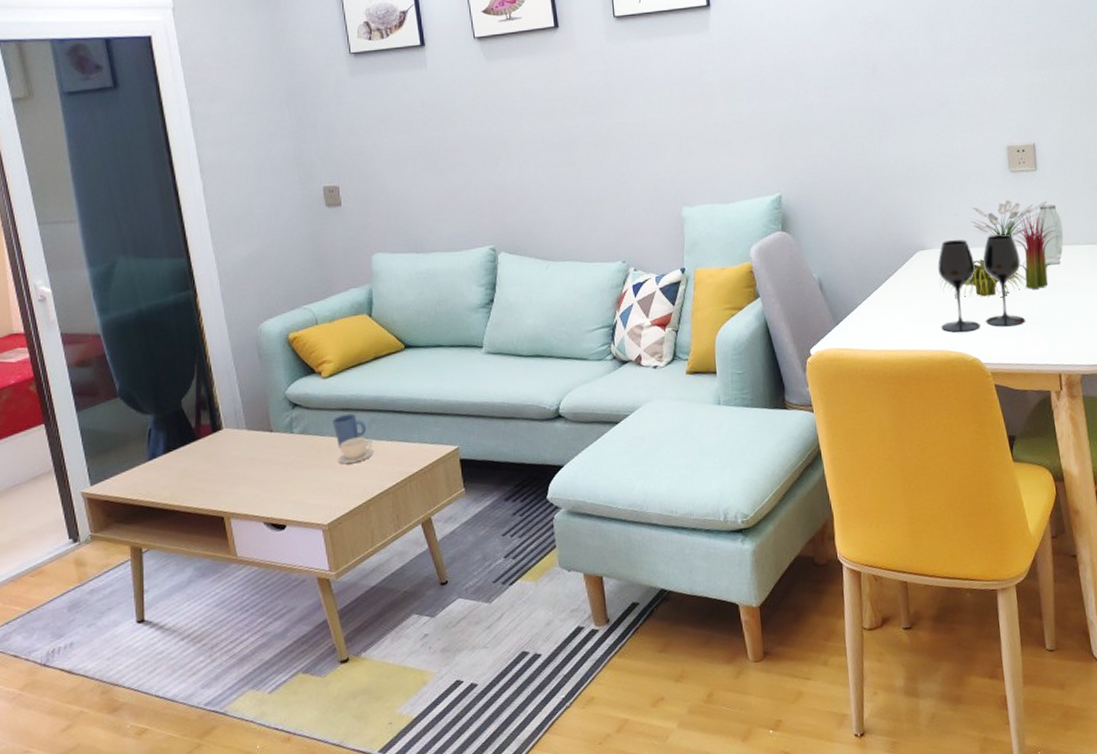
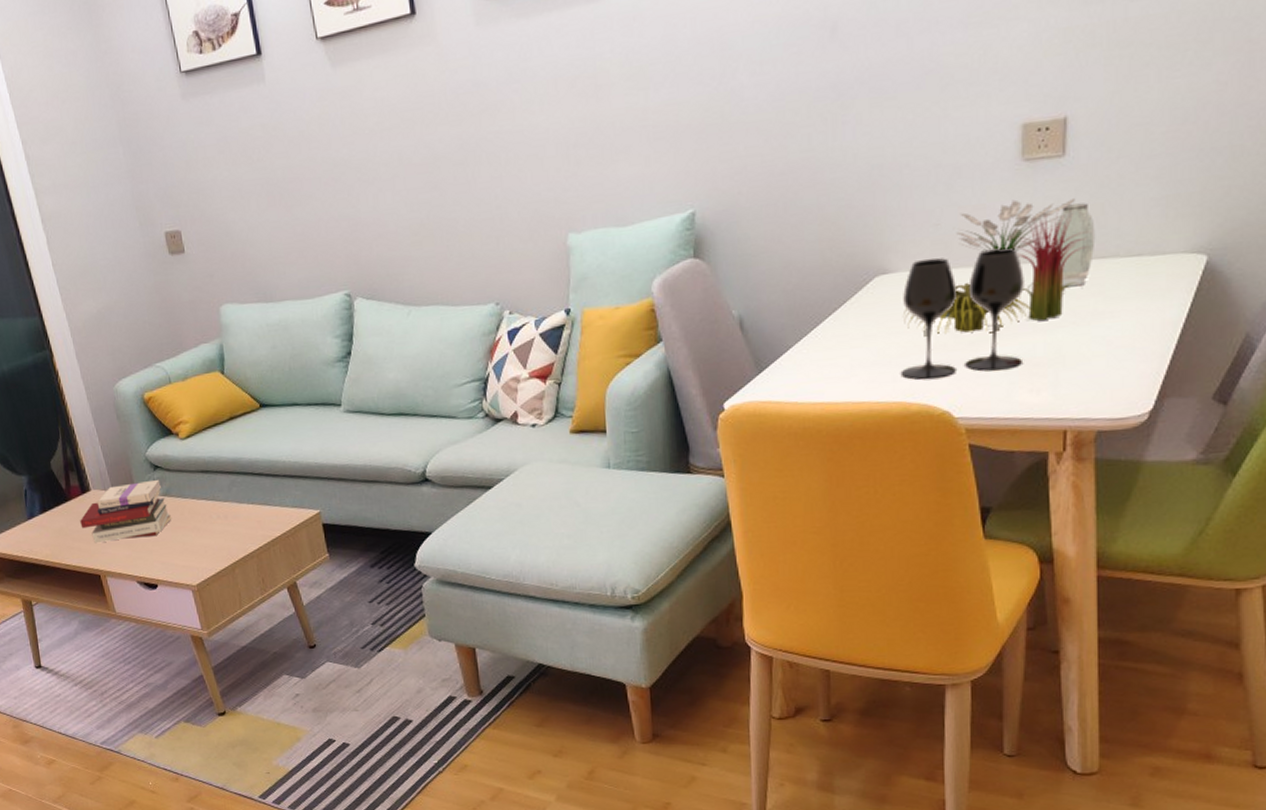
books: none [207,417,308,484] -> present [80,479,172,544]
mug: present [333,413,367,446] -> none [193,476,228,508]
teacup: present [338,437,373,463] -> none [201,500,235,526]

